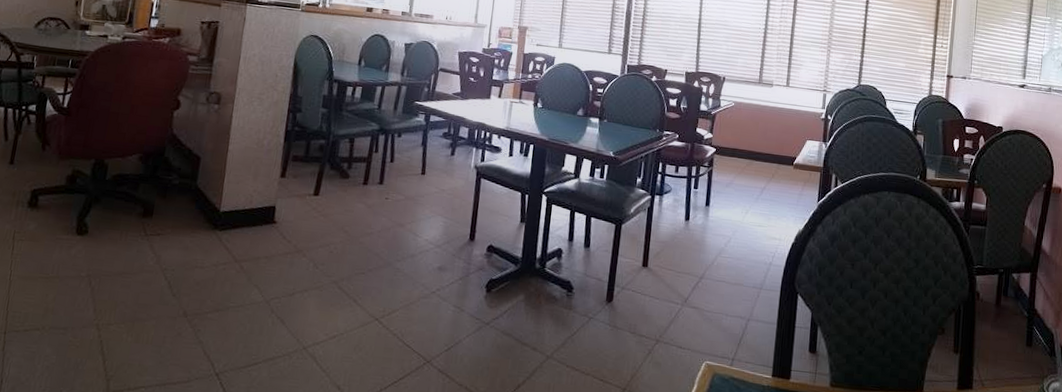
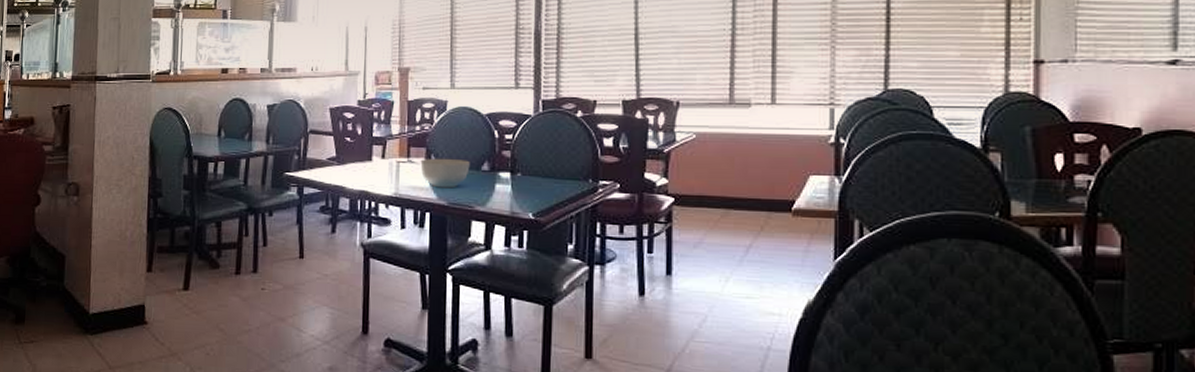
bowl: none [529,101,569,127] -> present [420,158,470,188]

